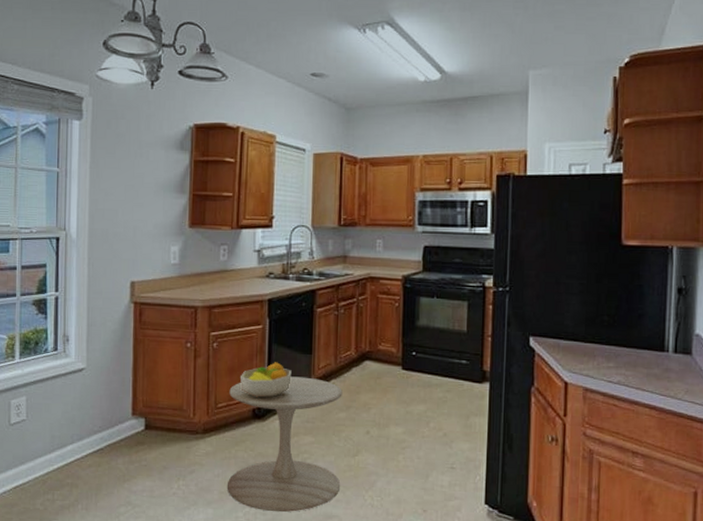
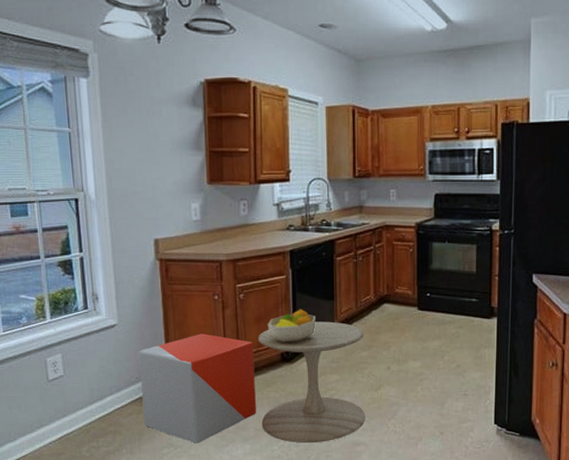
stool: none [103,382,224,504] -> present [139,333,256,443]

